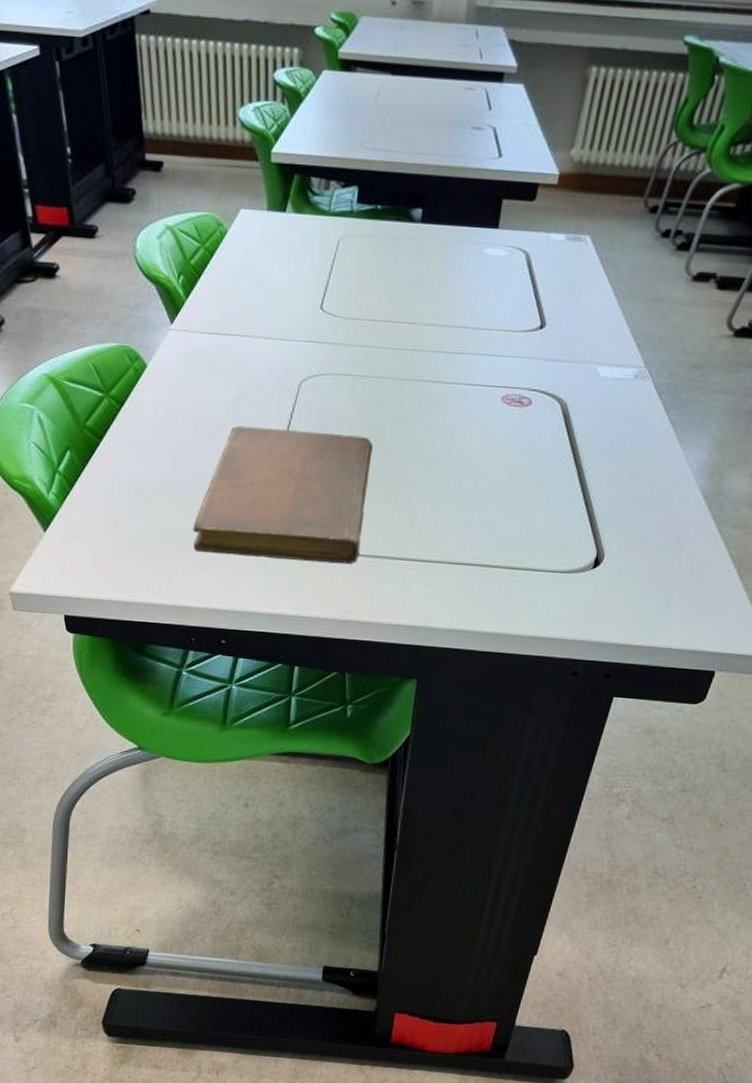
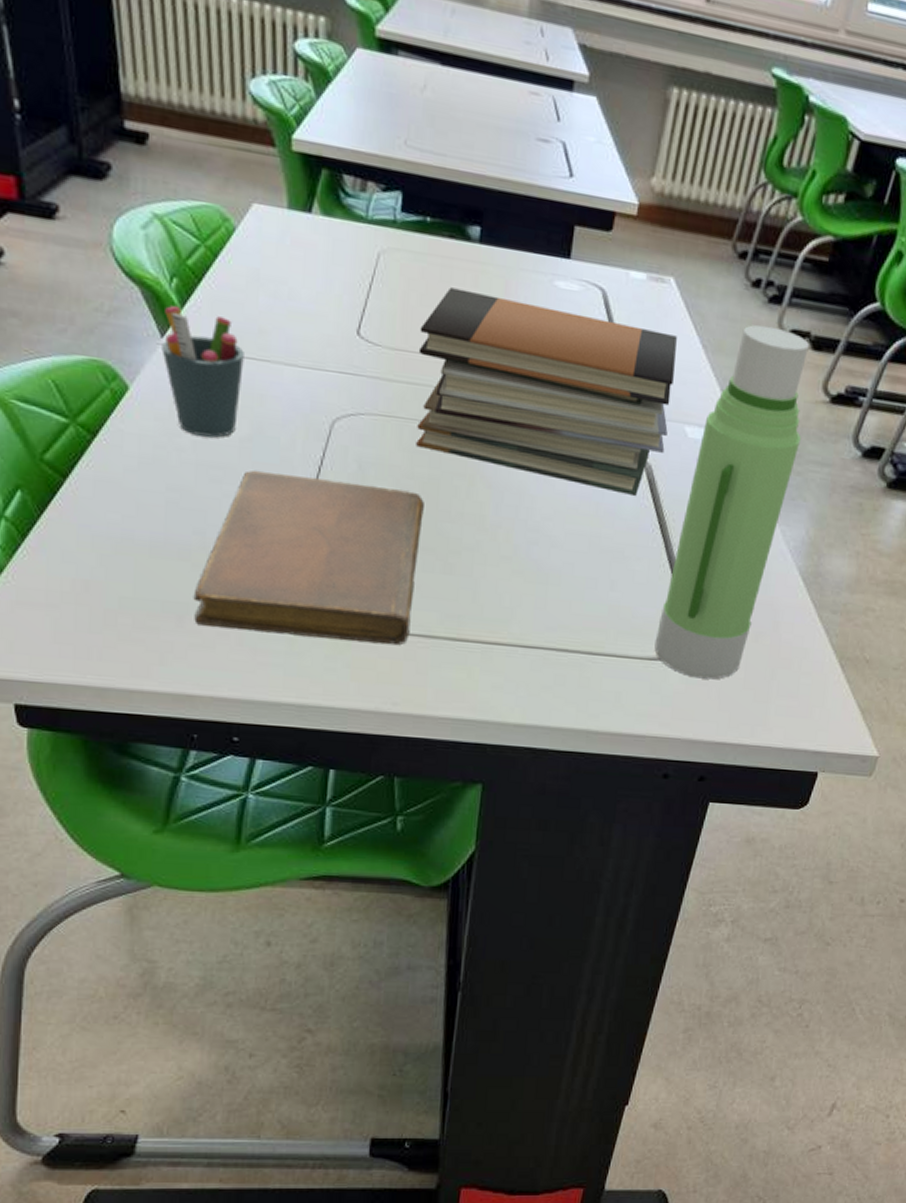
pen holder: none [171,297,233,401] -> present [161,305,244,438]
book stack: none [367,263,592,430] -> present [416,287,677,496]
water bottle: none [567,271,715,589] -> present [654,324,809,680]

